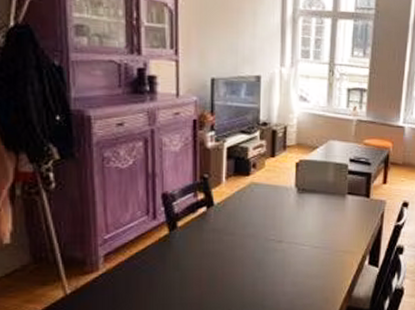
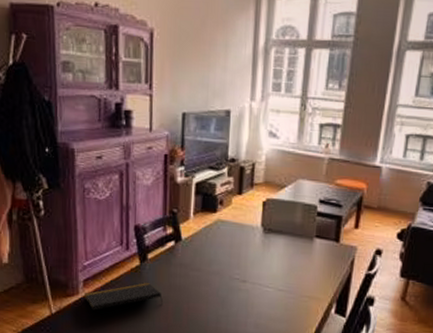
notepad: none [106,250,195,286] -> present [84,282,163,310]

